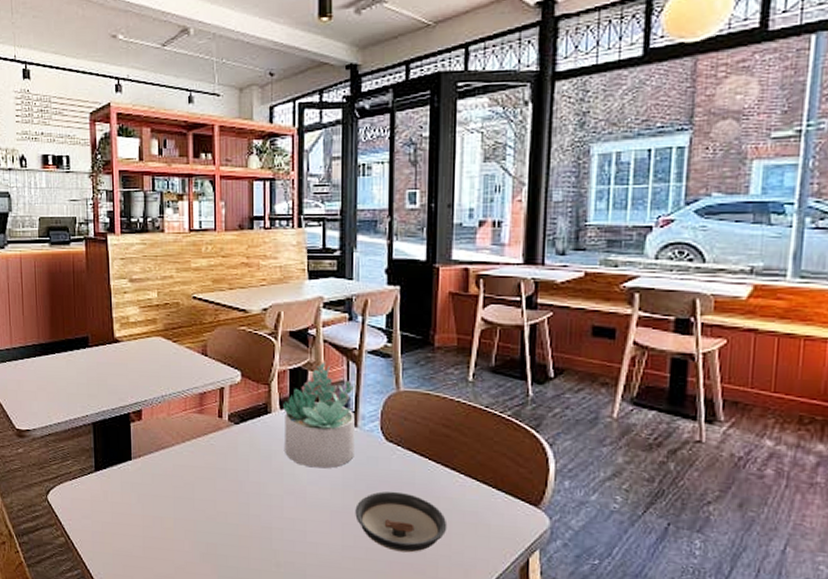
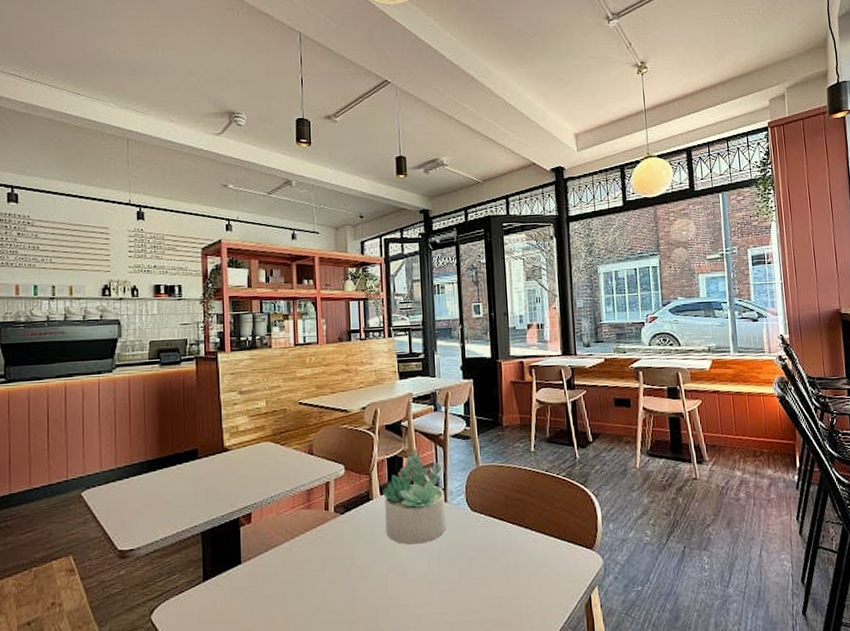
saucer: present [355,491,448,553] -> none [450,554,526,610]

